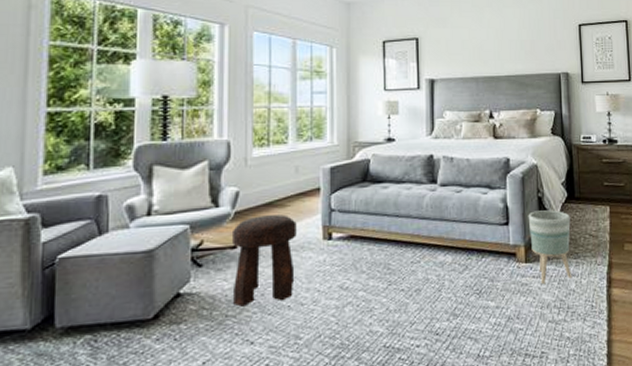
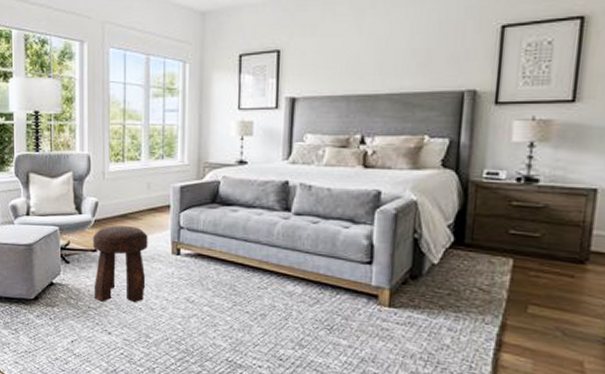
planter: present [528,210,573,285] -> none [397,253,455,334]

